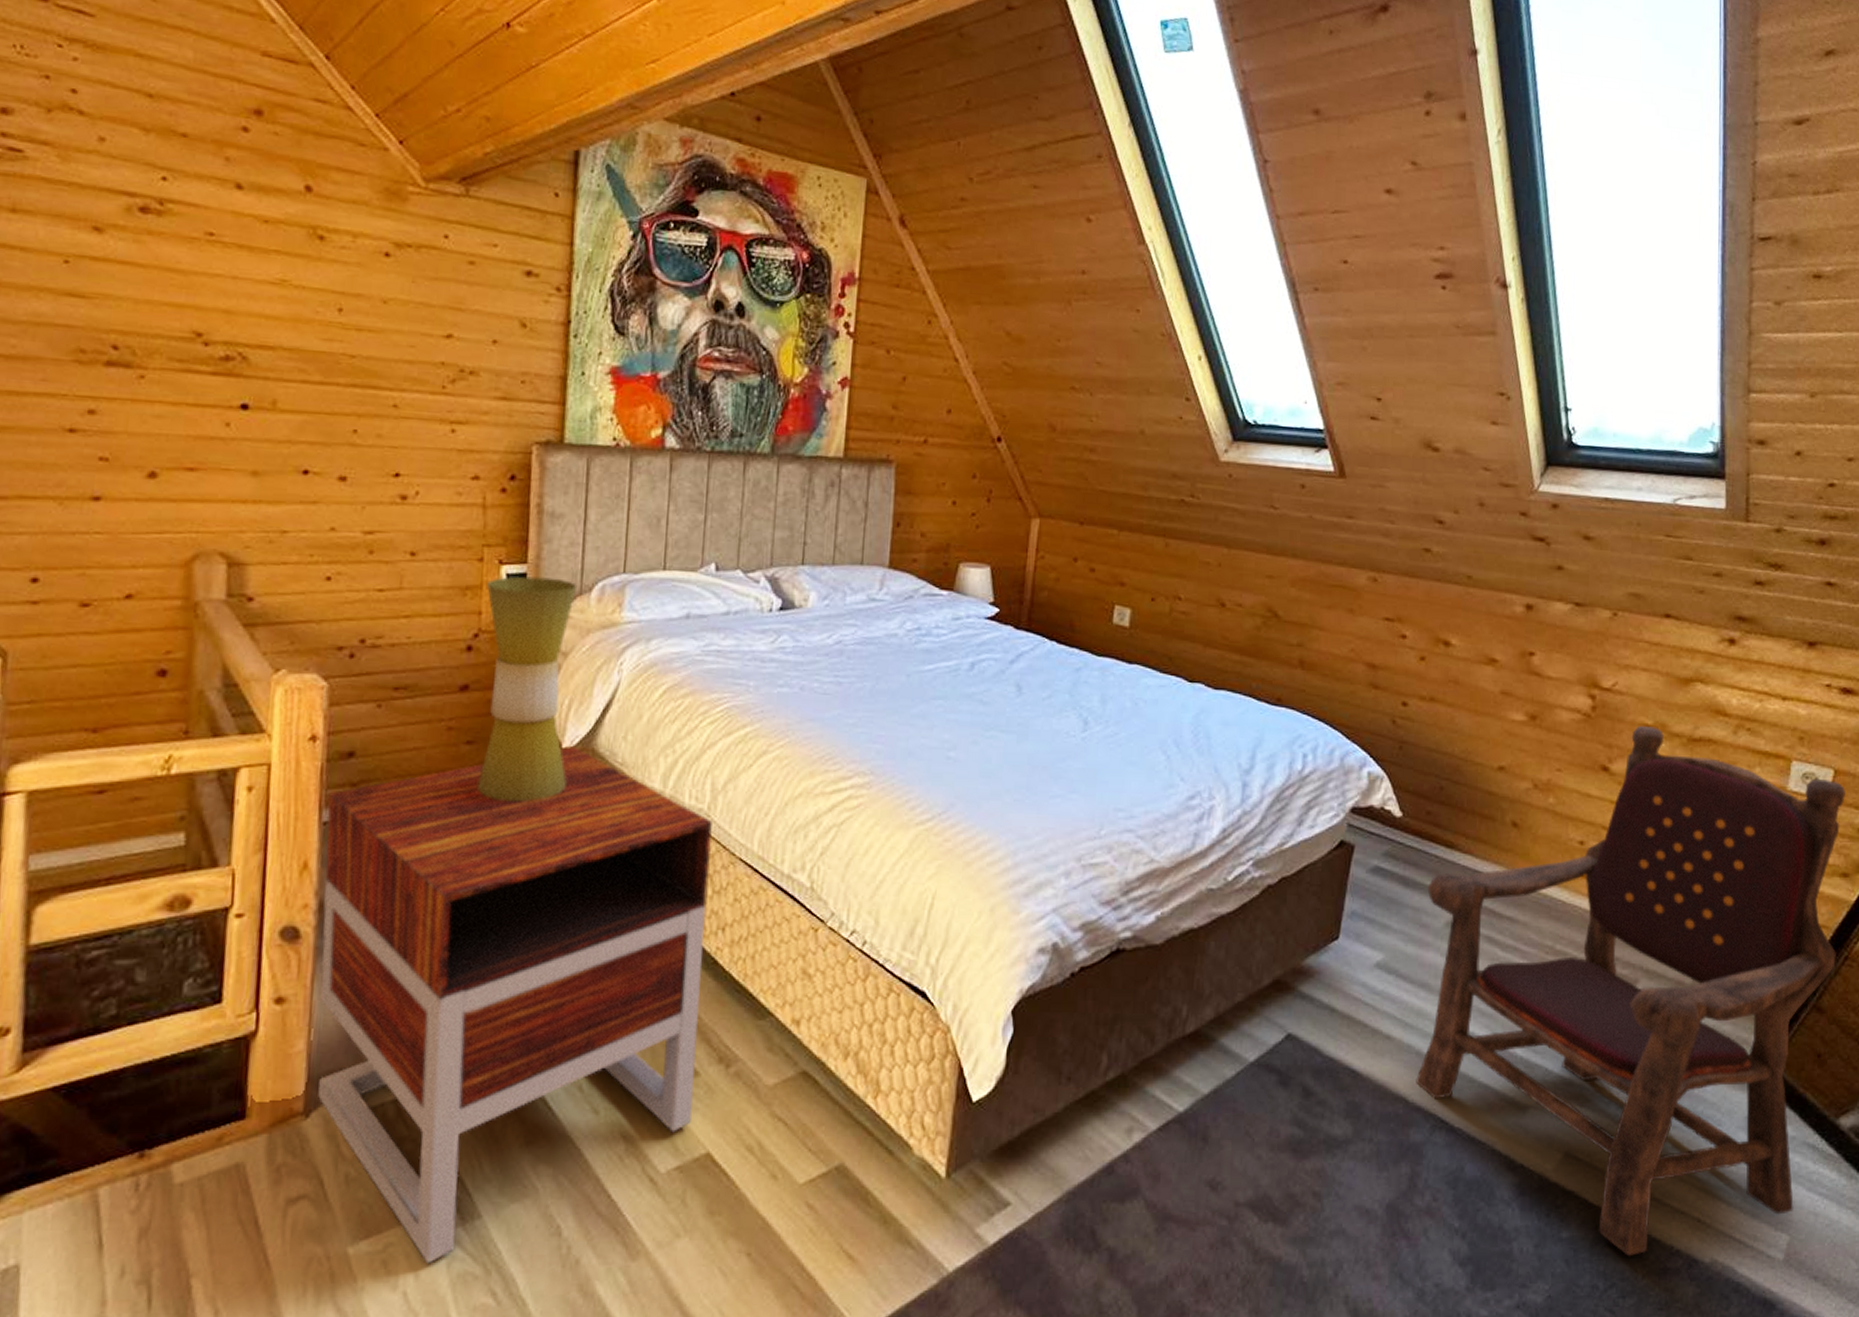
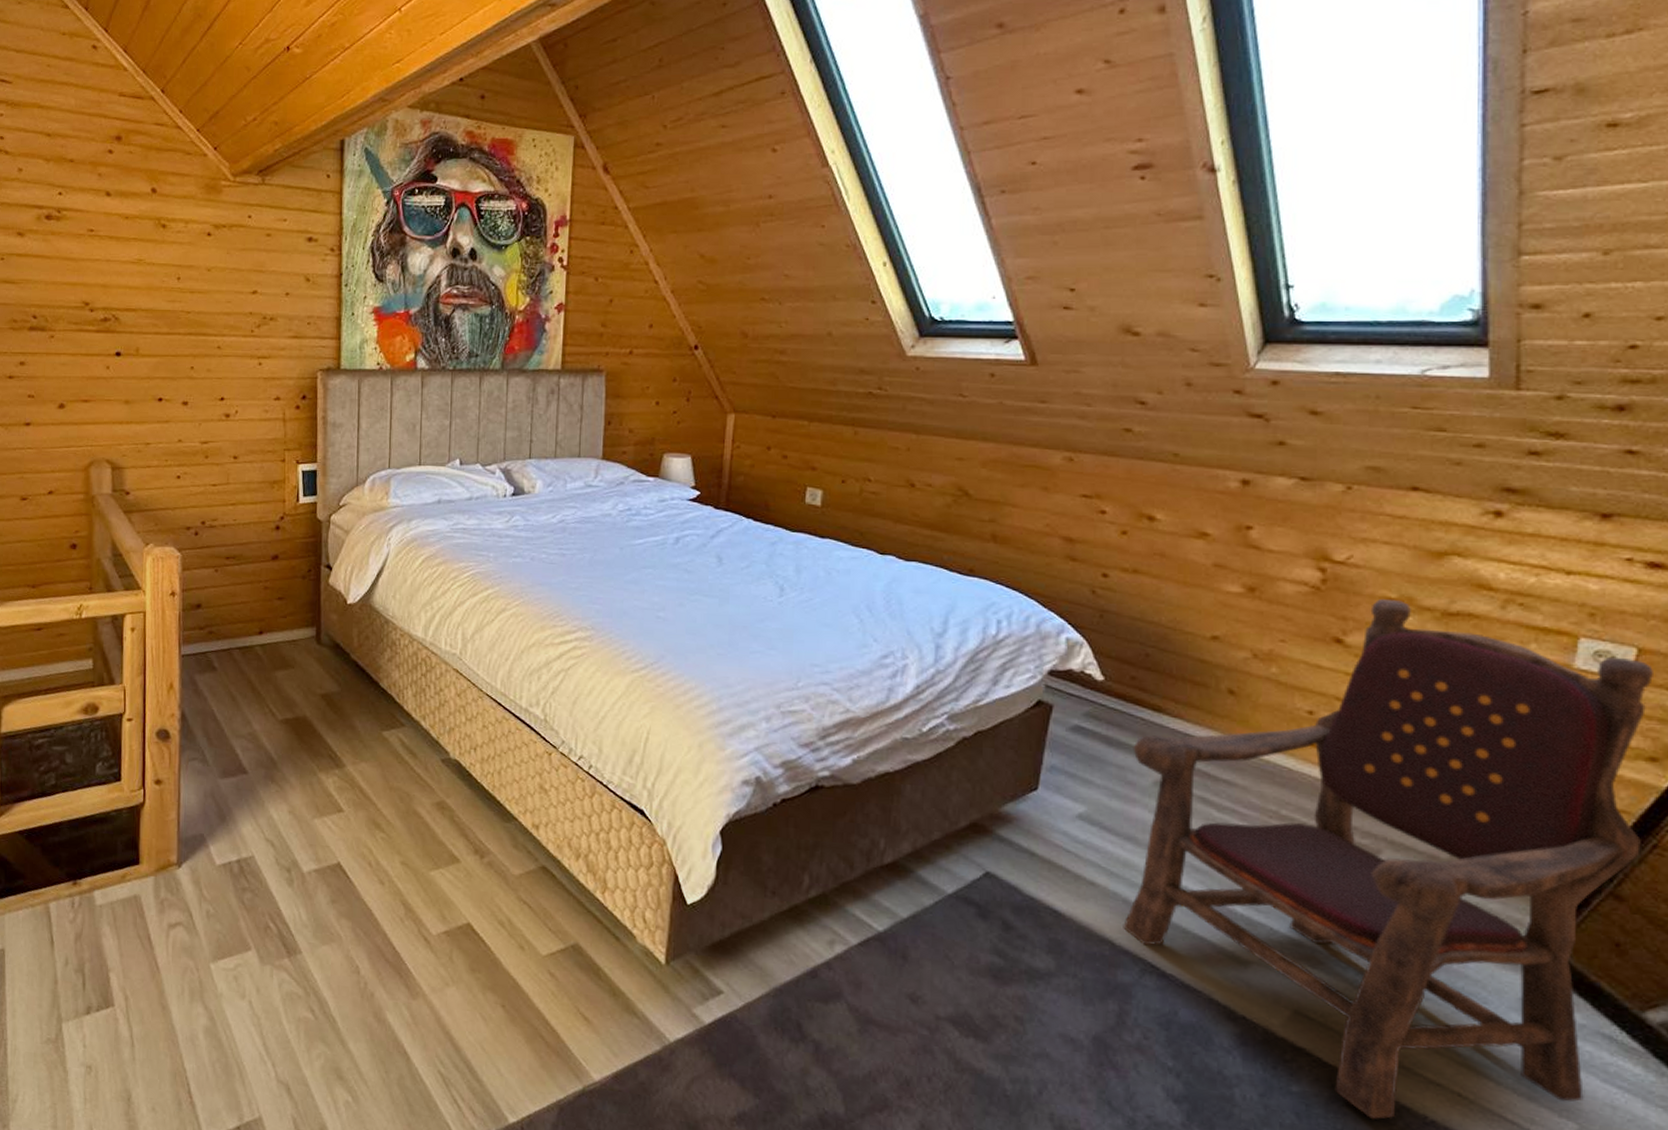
nightstand: present [318,746,713,1264] -> none [184,603,465,983]
table lamp: present [477,576,578,802] -> none [287,472,355,645]

